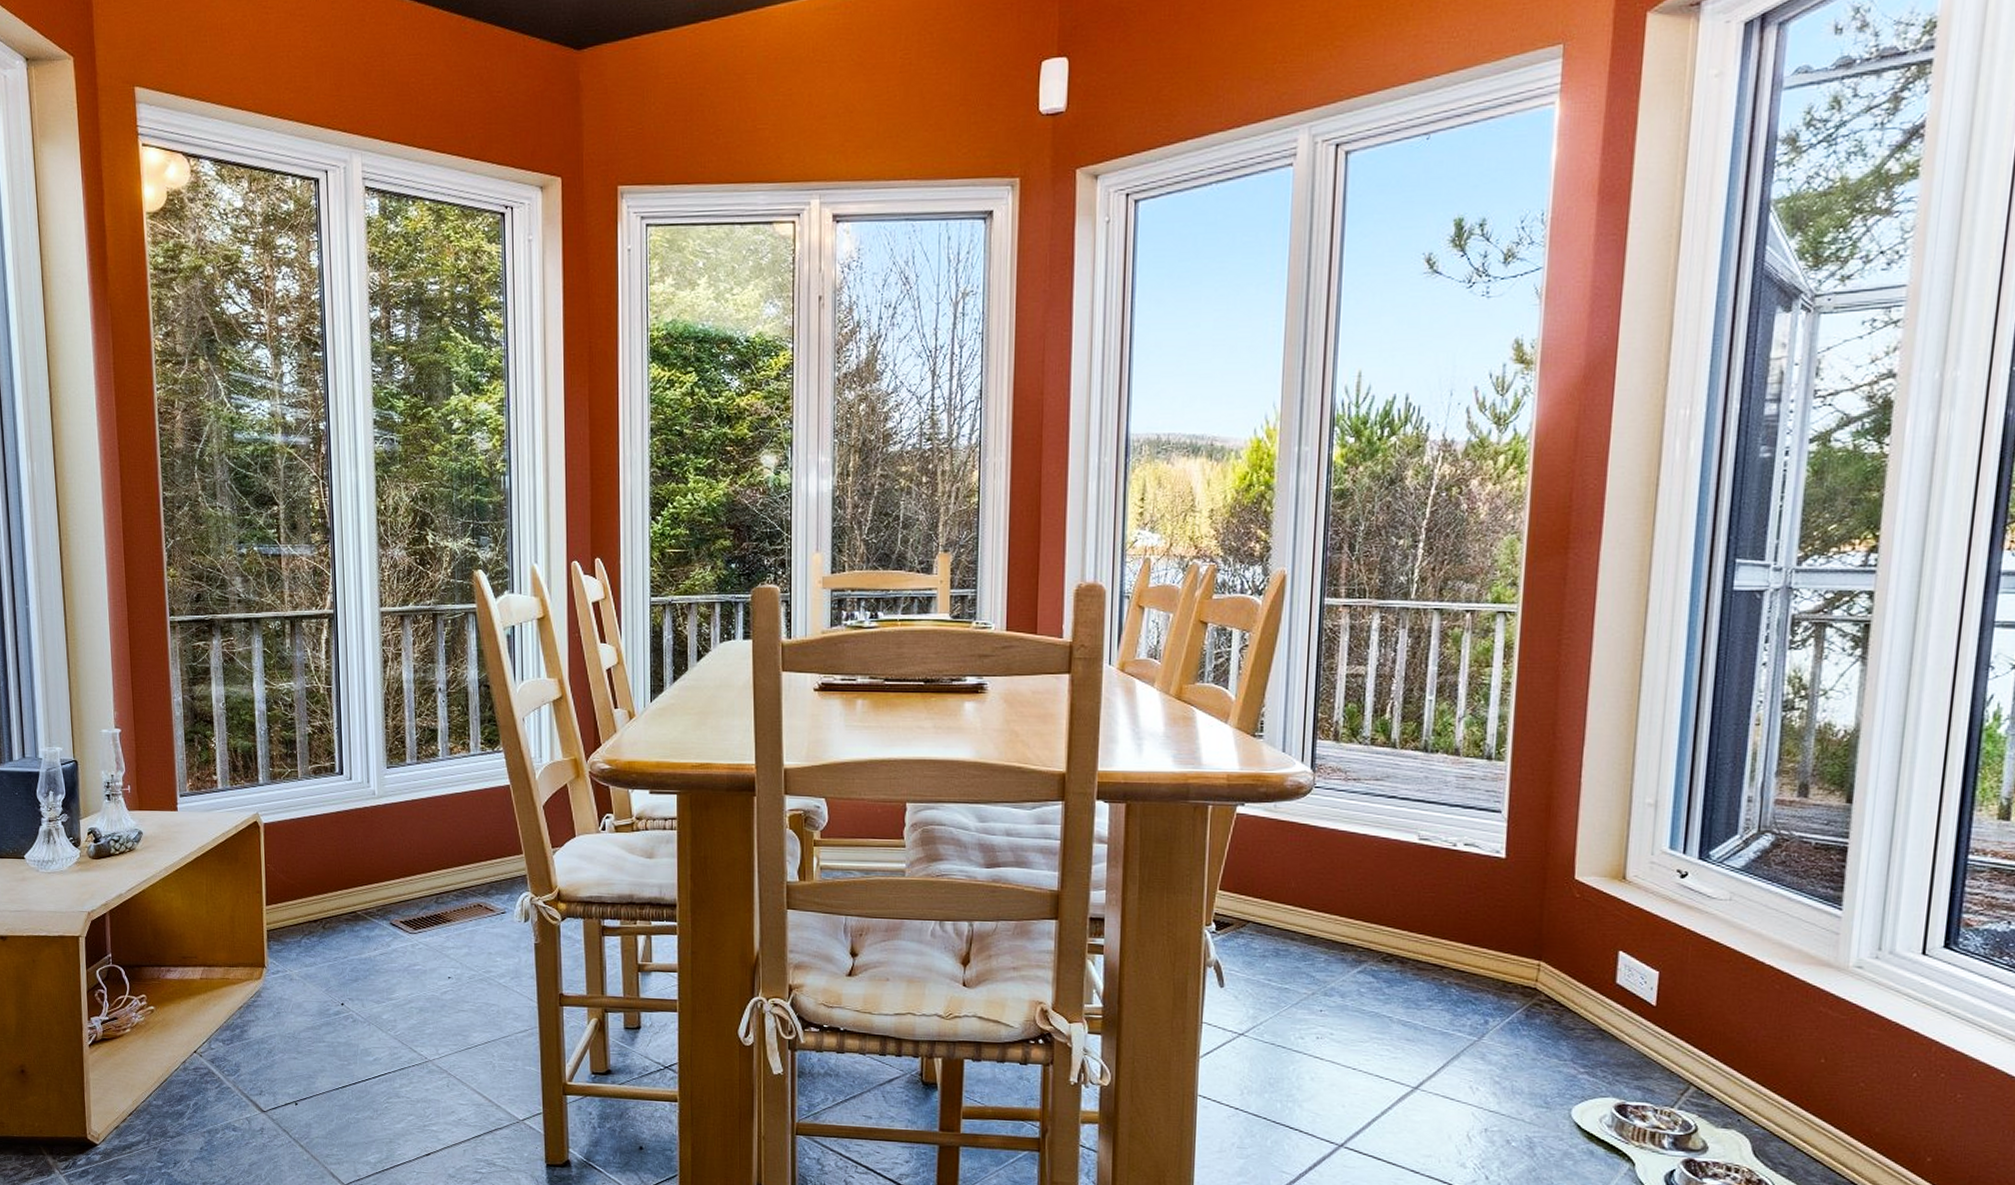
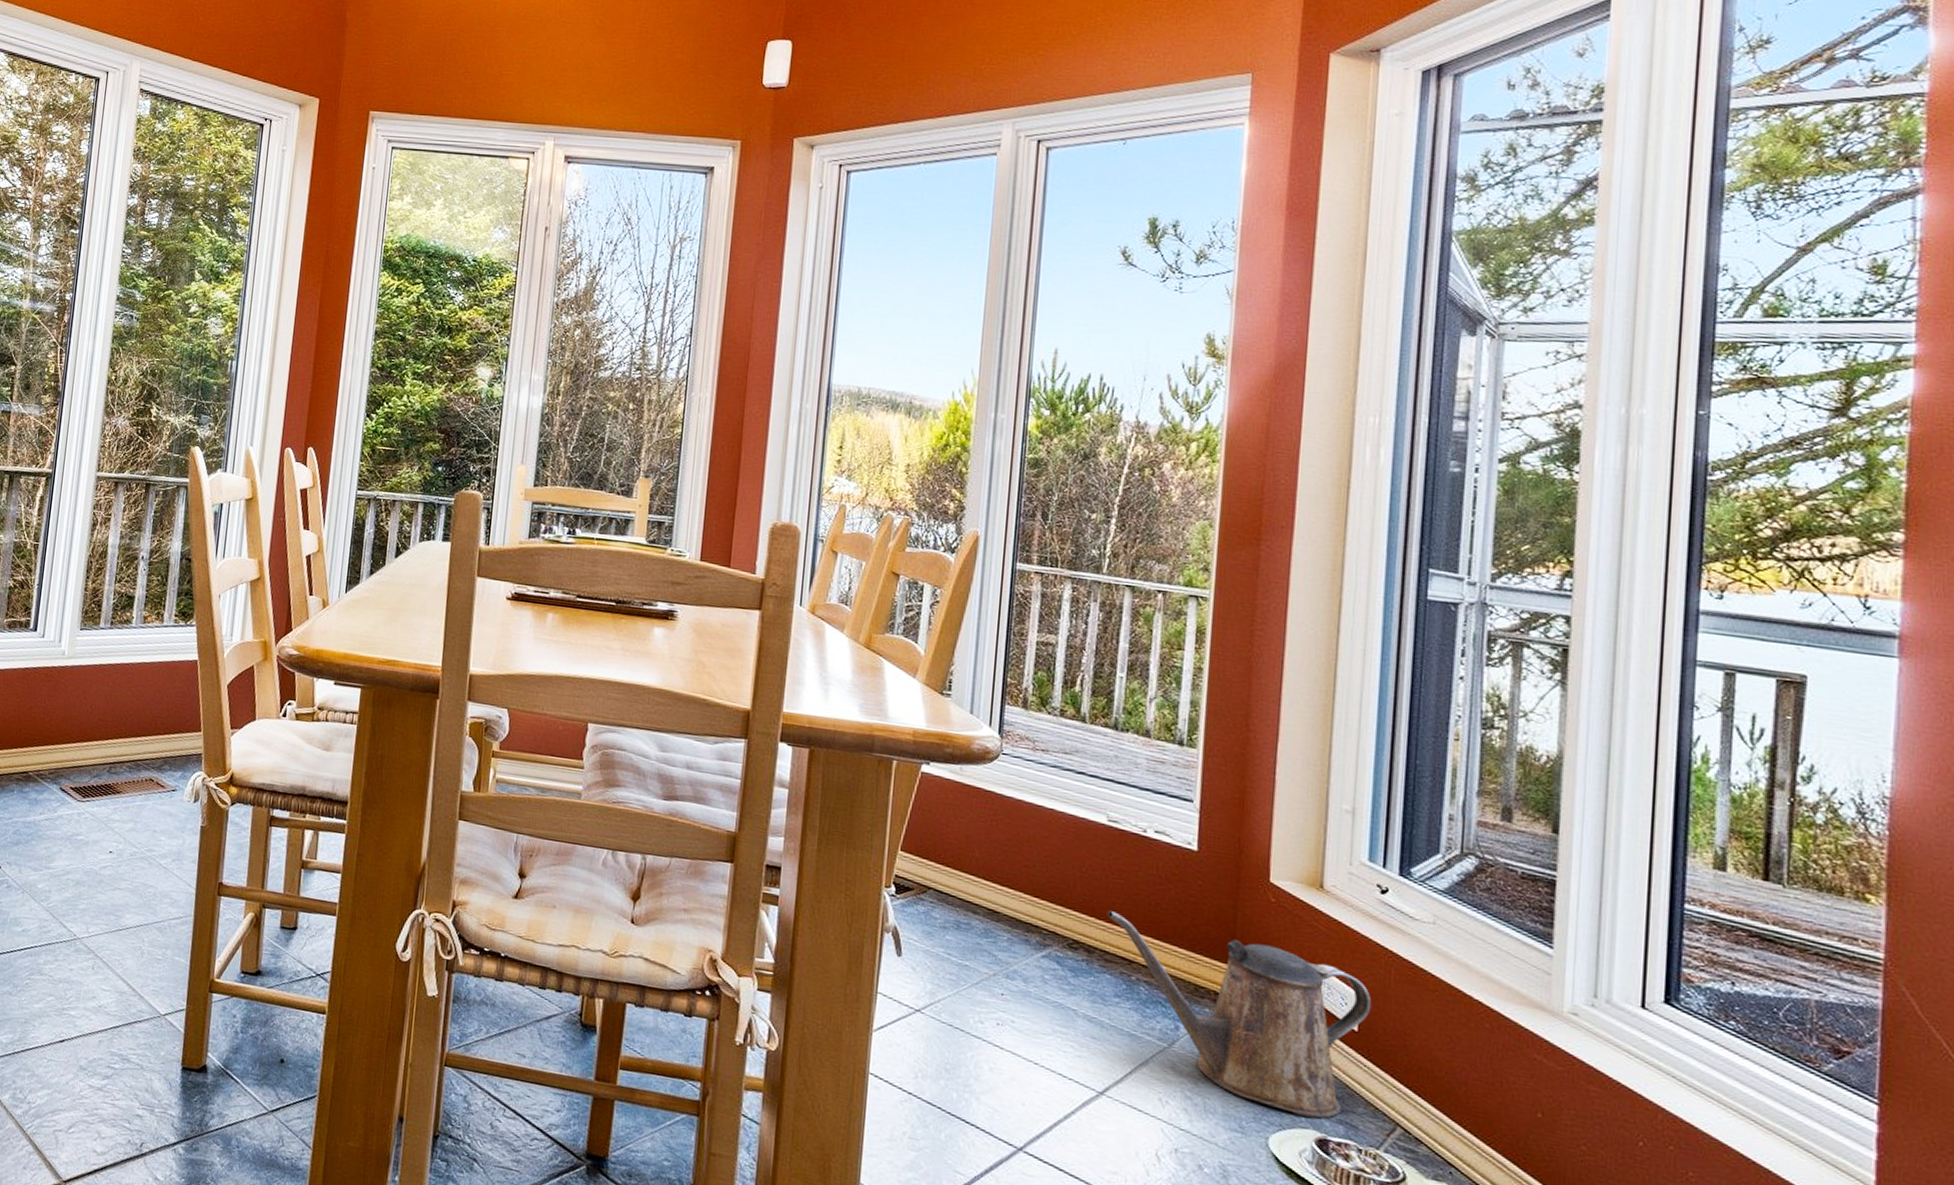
watering can: none [1419,923,1670,1087] -> present [1106,911,1372,1119]

